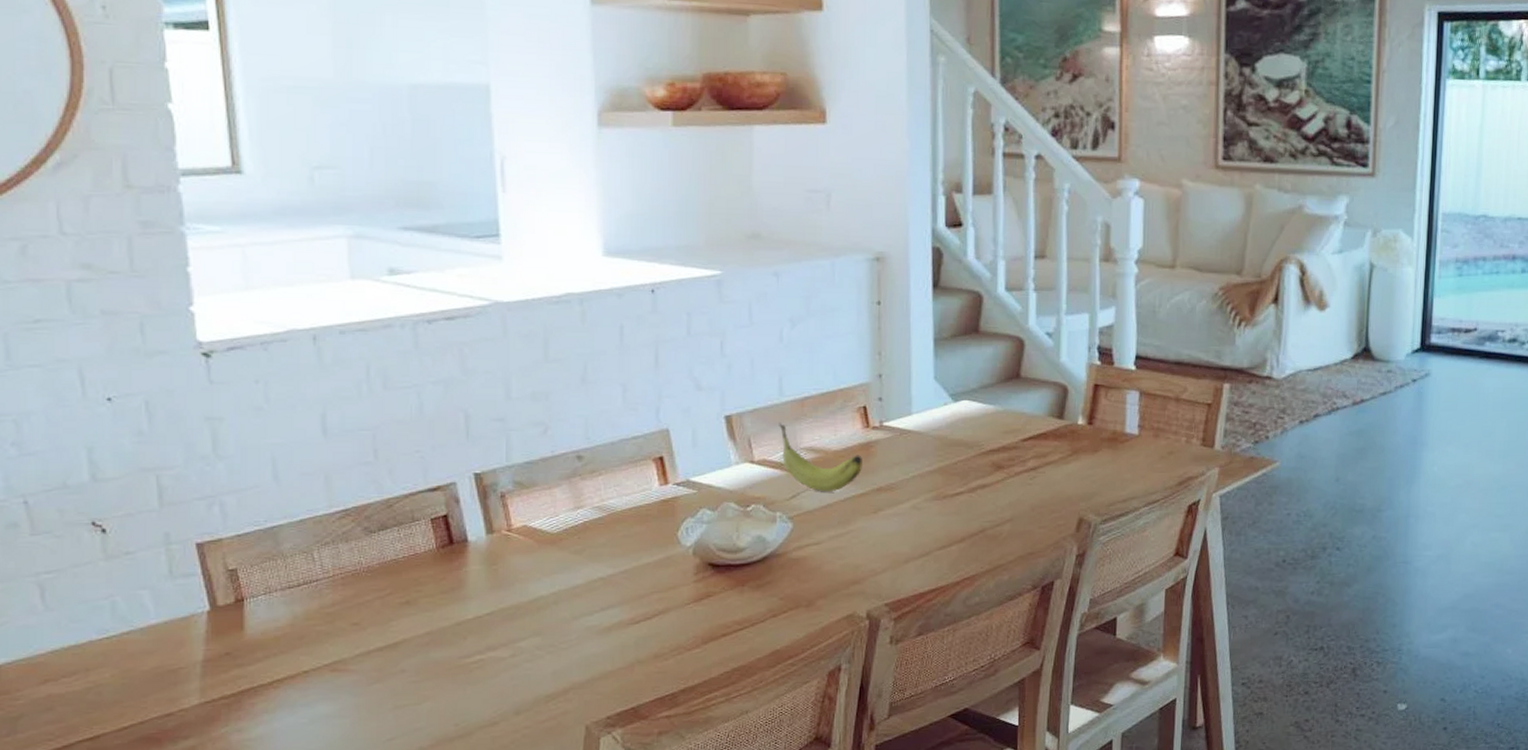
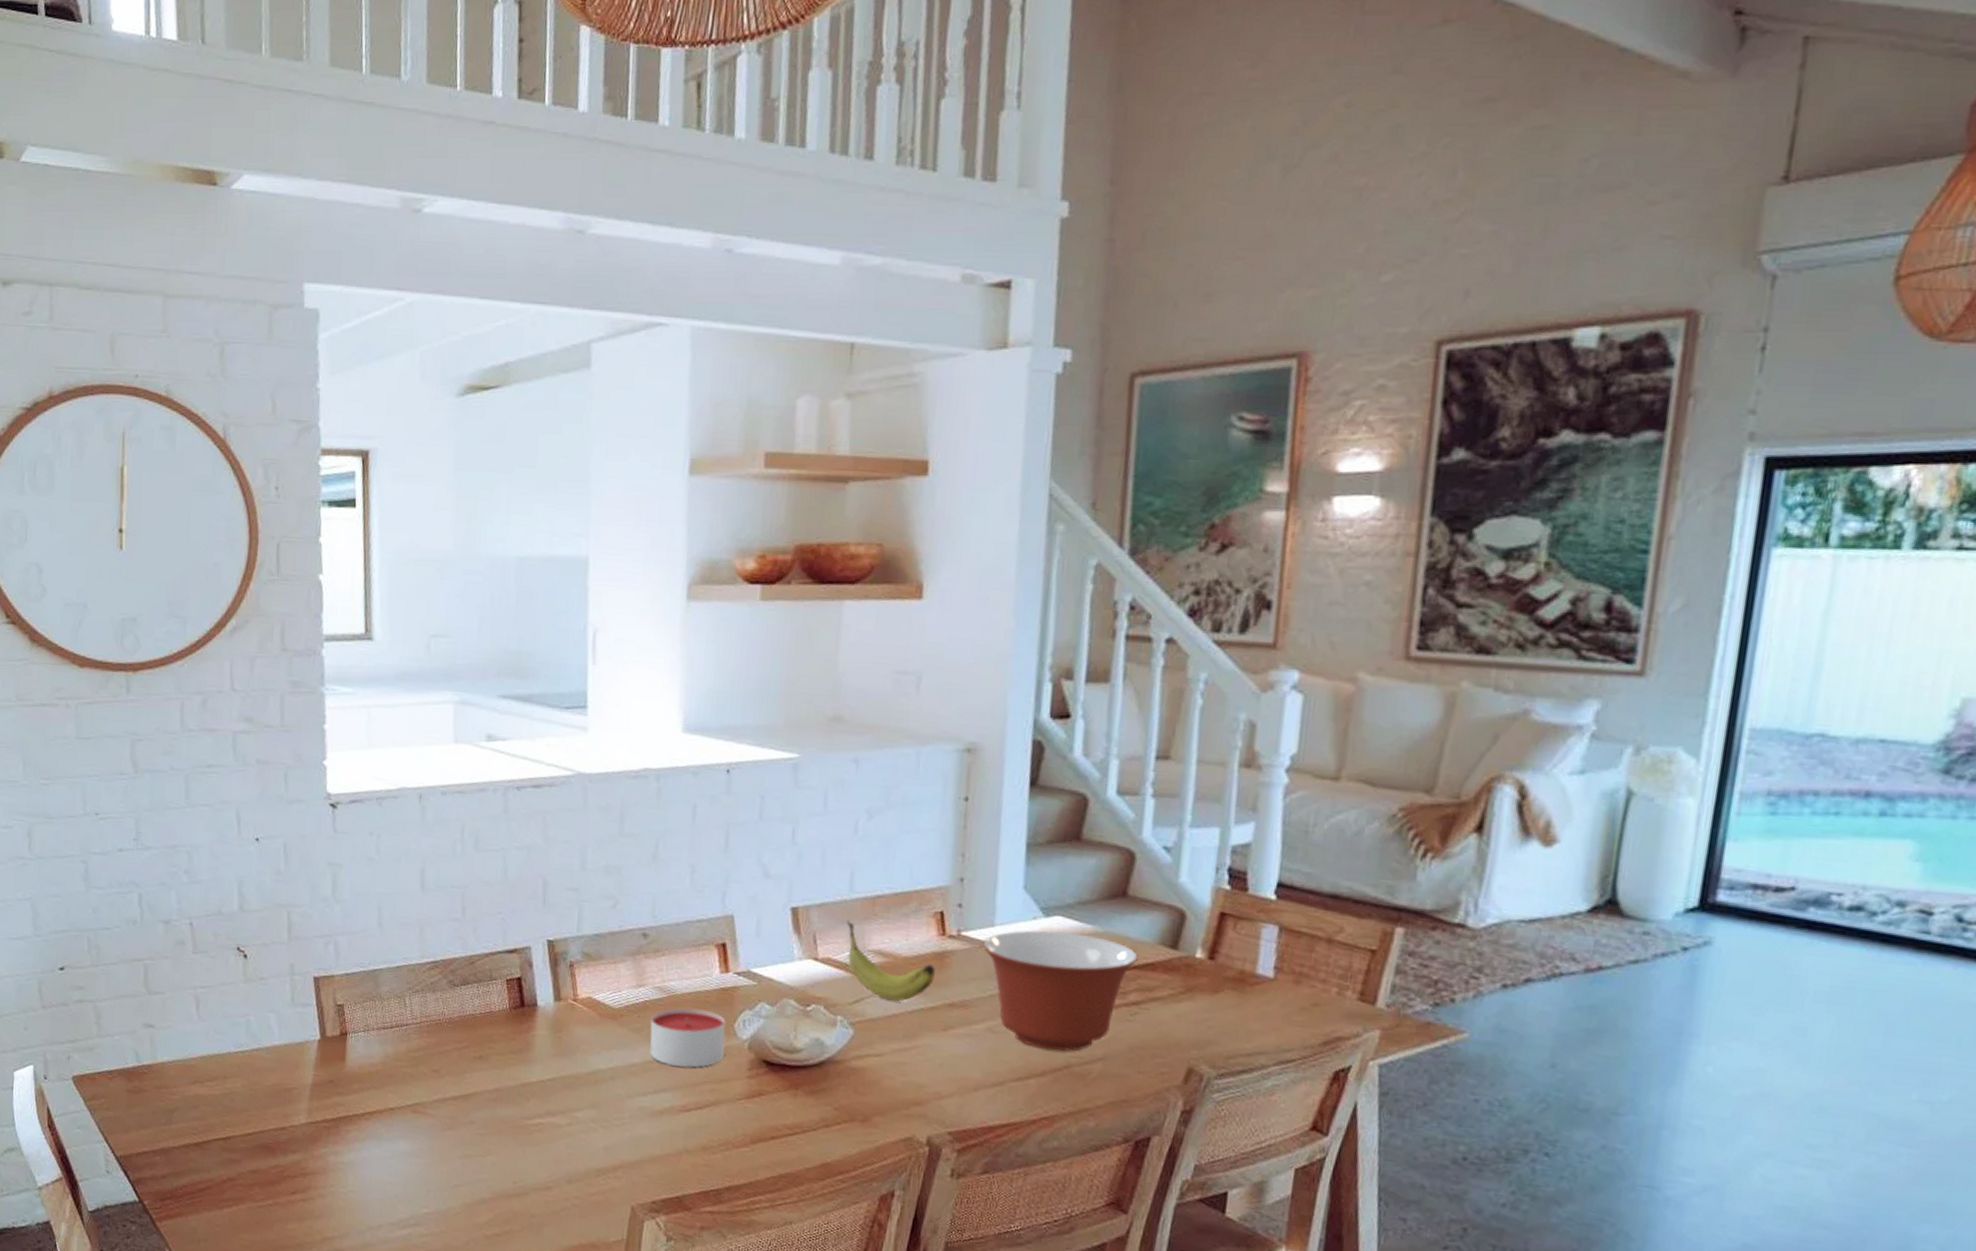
candle: none [591,523,671,583] -> present [649,1008,726,1068]
mixing bowl: none [902,414,1033,519] -> present [982,930,1138,1051]

